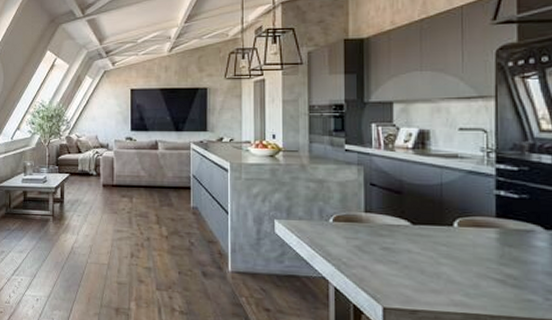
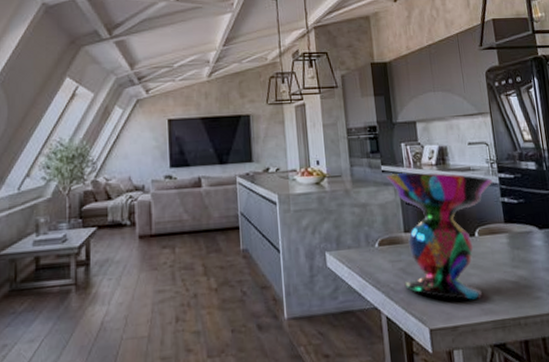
decorative bowl: none [350,154,487,289] -> present [386,172,493,300]

